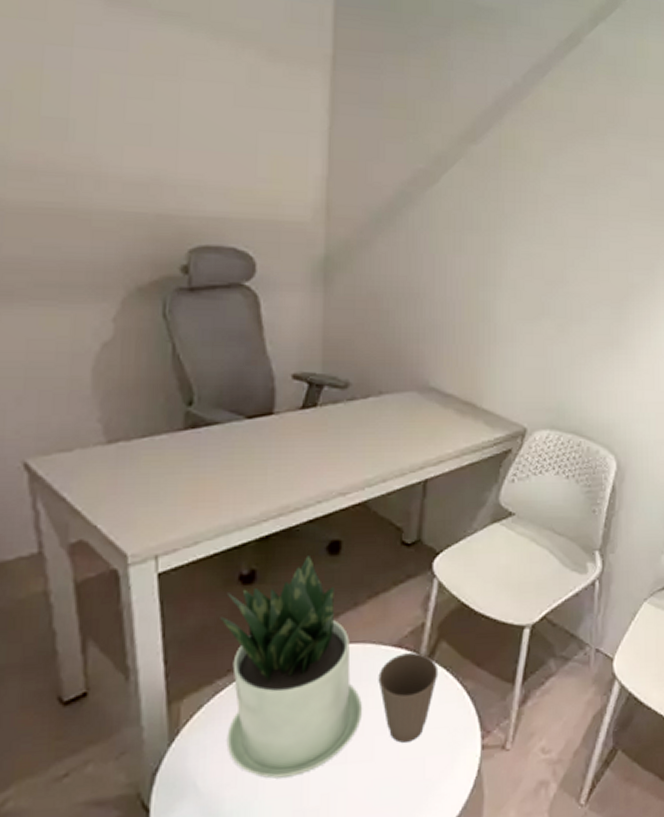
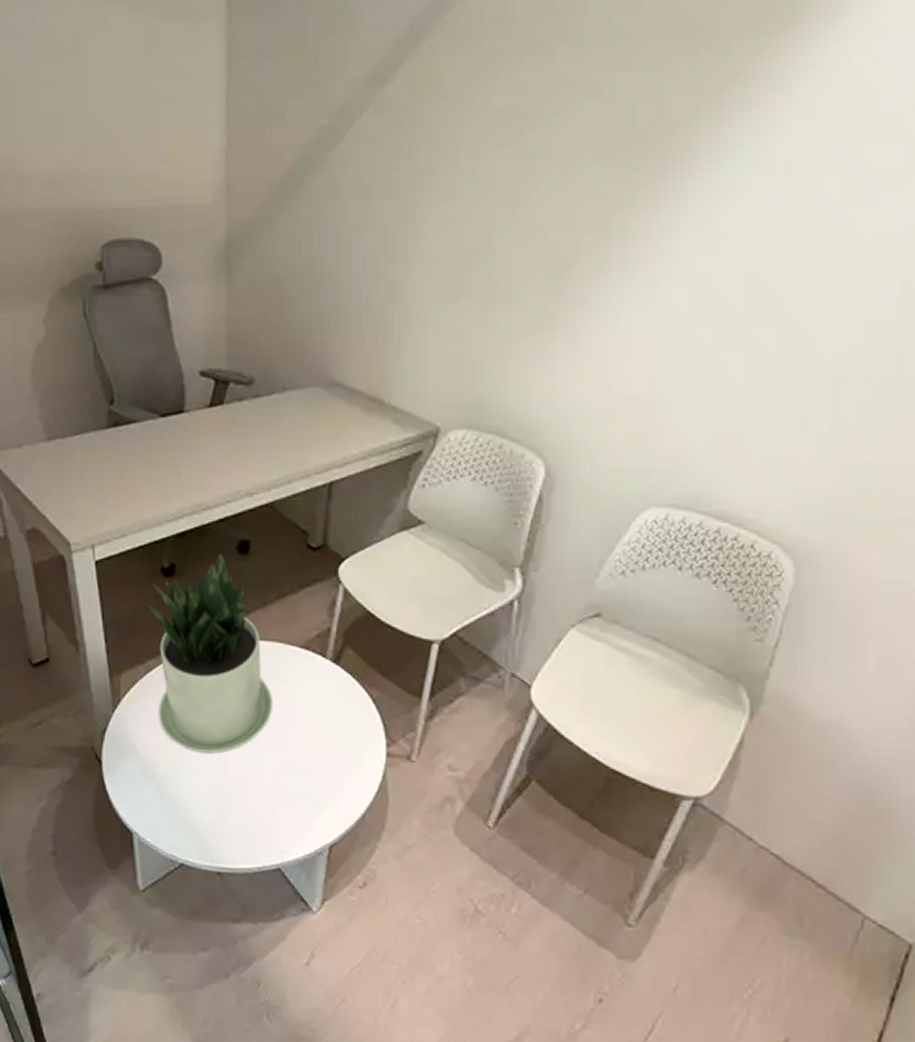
cup: present [378,652,439,743] -> none [287,655,344,739]

